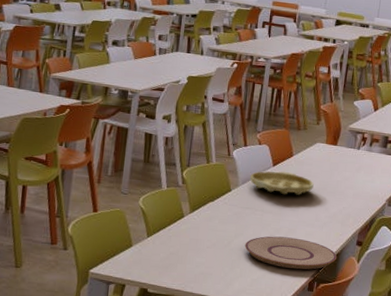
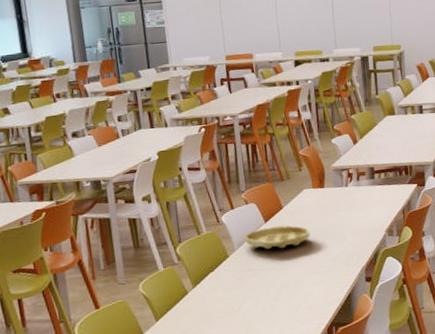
plate: present [244,236,337,270] -> none [255,288,350,321]

